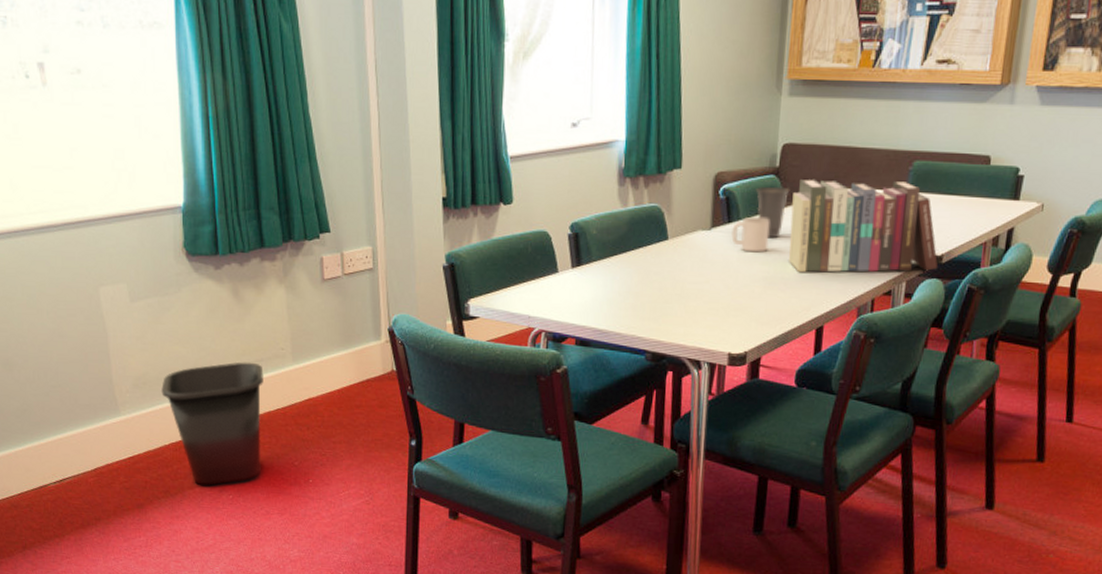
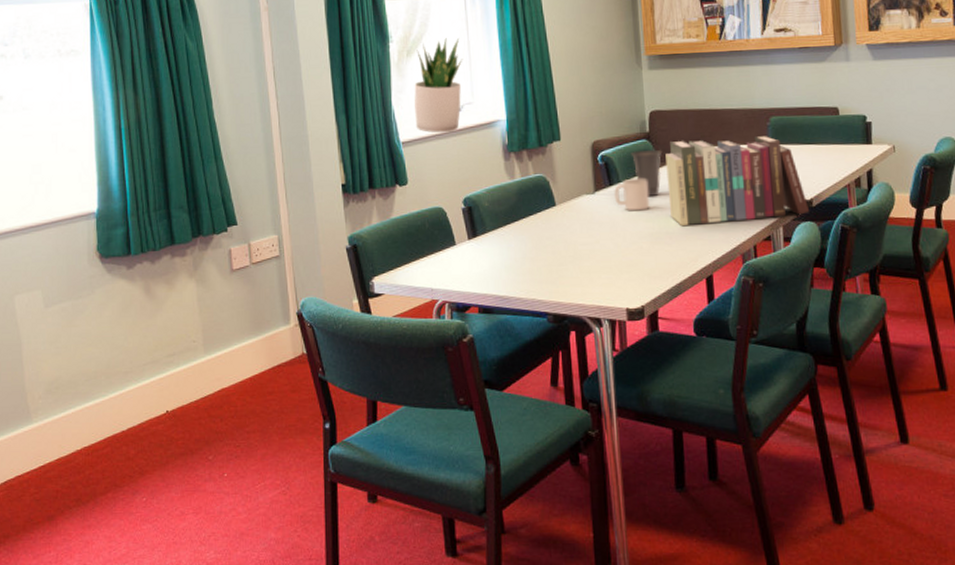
waste bin: present [161,362,264,487] -> none [74,357,176,491]
planter: none [526,41,585,150] -> present [414,38,463,133]

